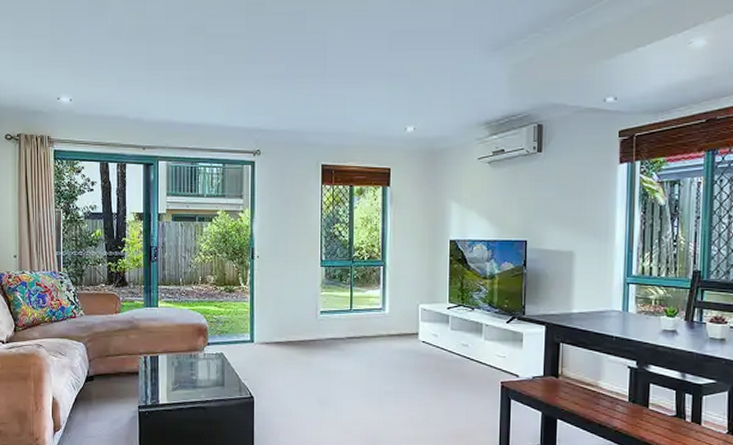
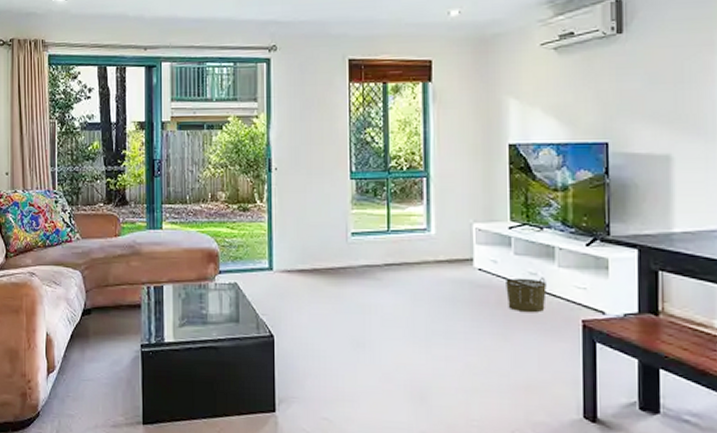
basket: none [443,347,475,376] -> present [506,277,547,312]

